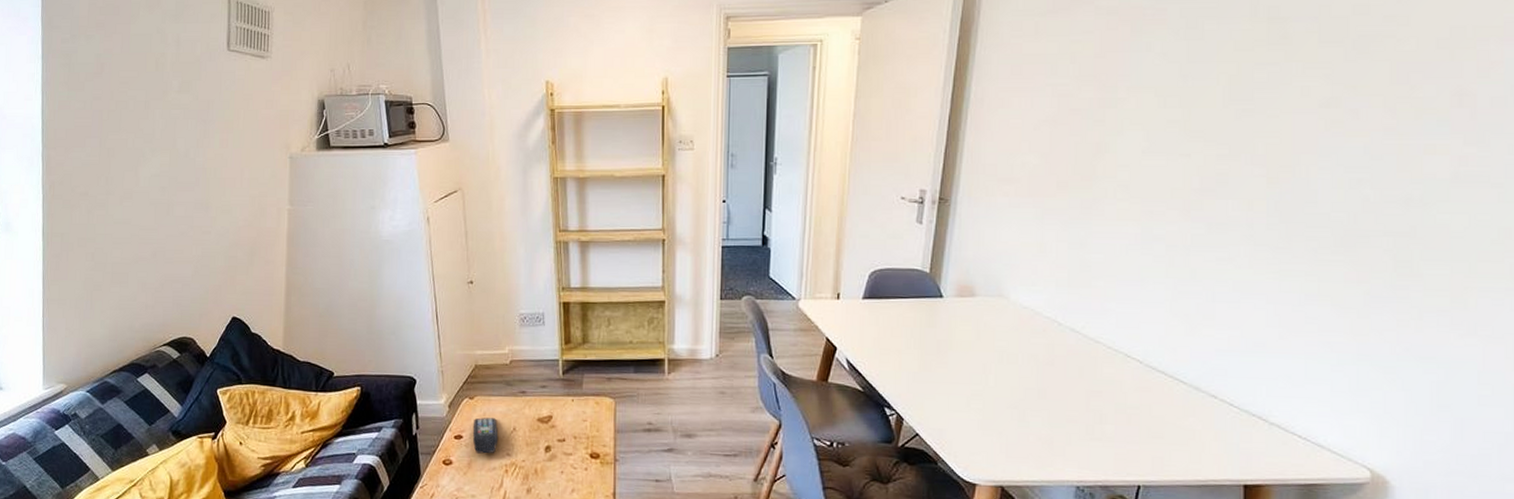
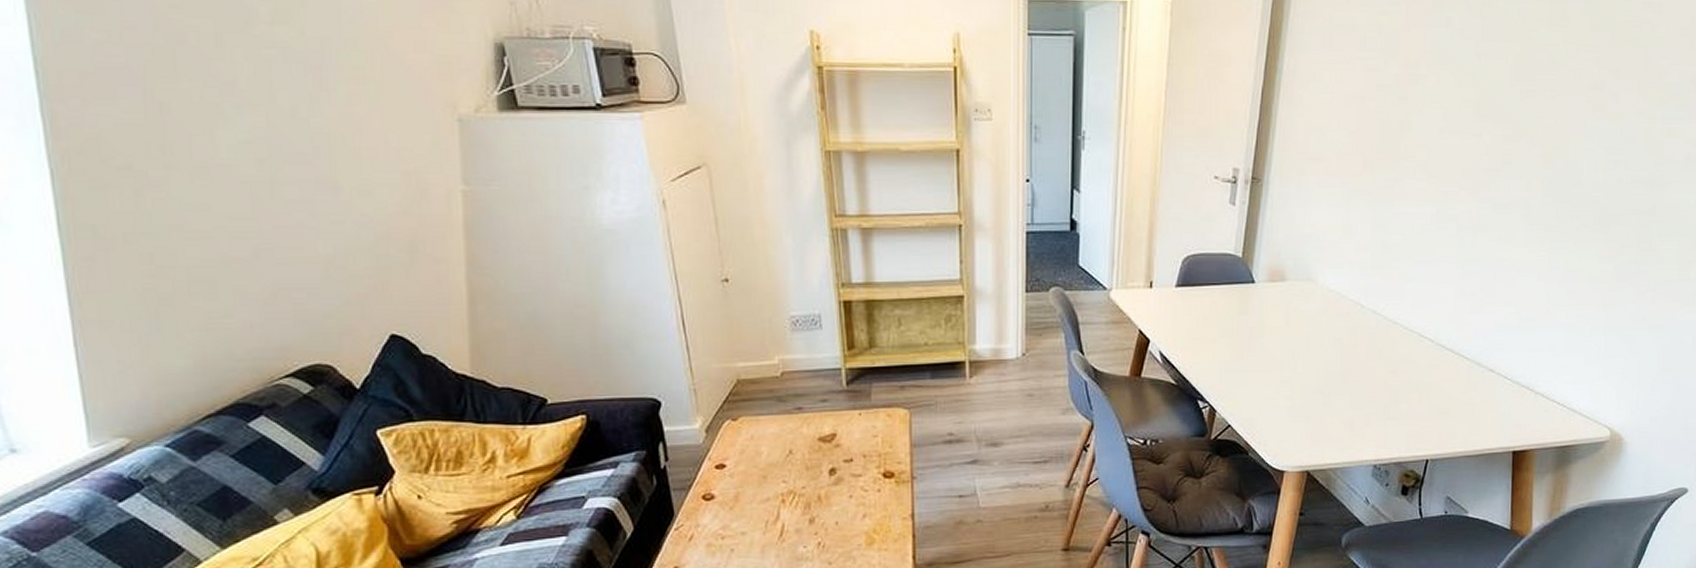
remote control: present [473,417,499,454] -> none [739,441,771,484]

